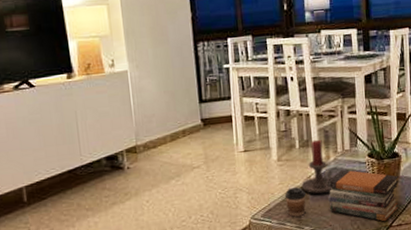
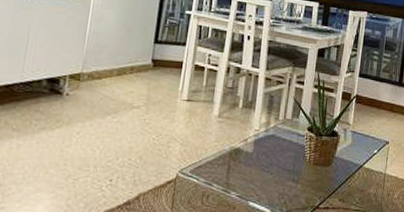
coffee cup: present [284,187,306,218] -> none [217,148,239,180]
candle holder: present [301,139,332,194] -> none [236,102,270,160]
book stack: present [327,169,399,222] -> none [260,139,334,202]

